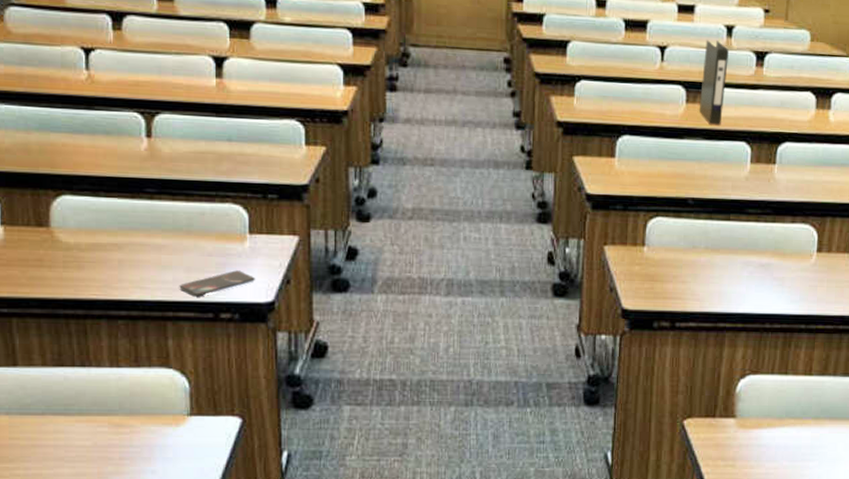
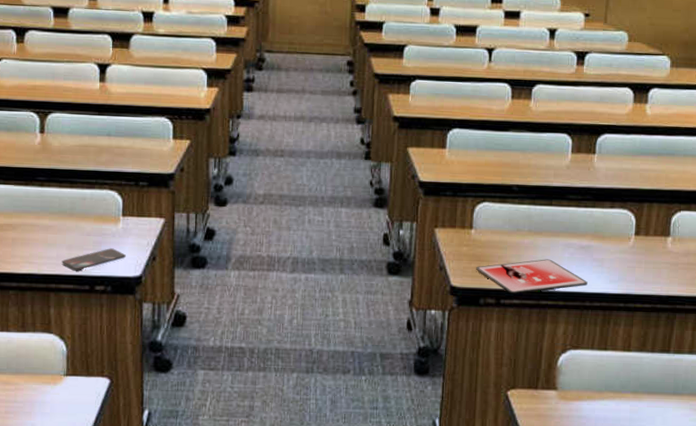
tablet: none [649,278,768,317] -> present [476,259,588,295]
binder: present [698,40,730,126] -> none [523,42,552,119]

